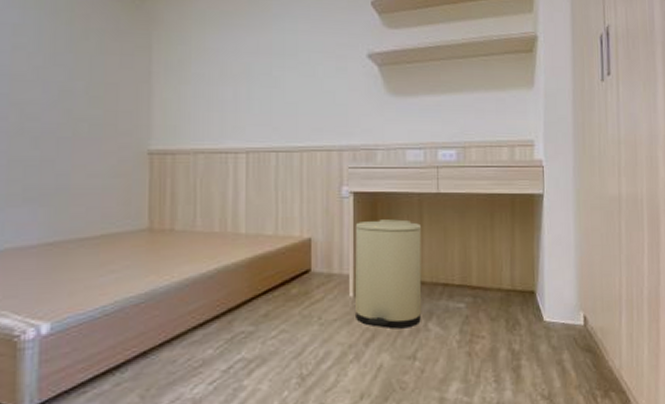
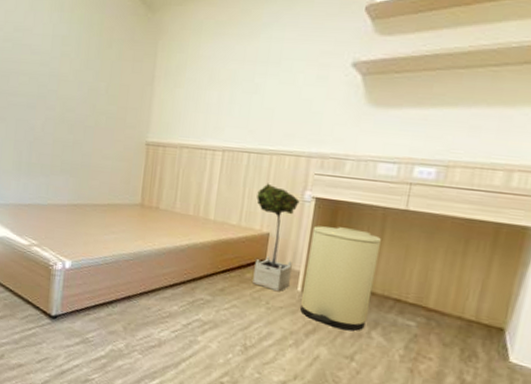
potted tree: none [292,183,342,303] -> present [252,183,300,292]

